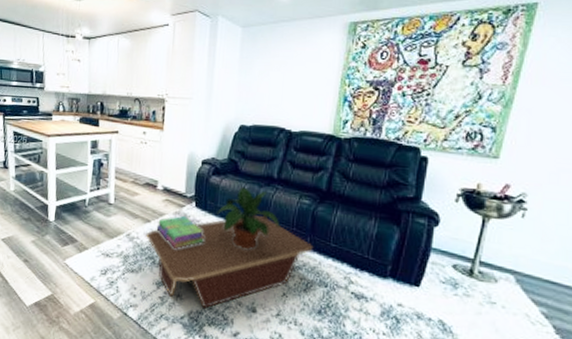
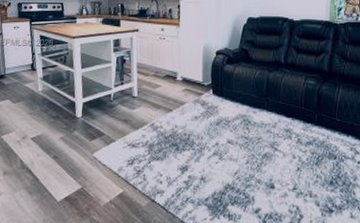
coffee table: present [146,215,314,309] -> none [169,98,321,189]
stack of books: present [156,215,204,250] -> none [178,103,222,135]
potted plant: present [217,184,280,249] -> none [233,70,290,129]

